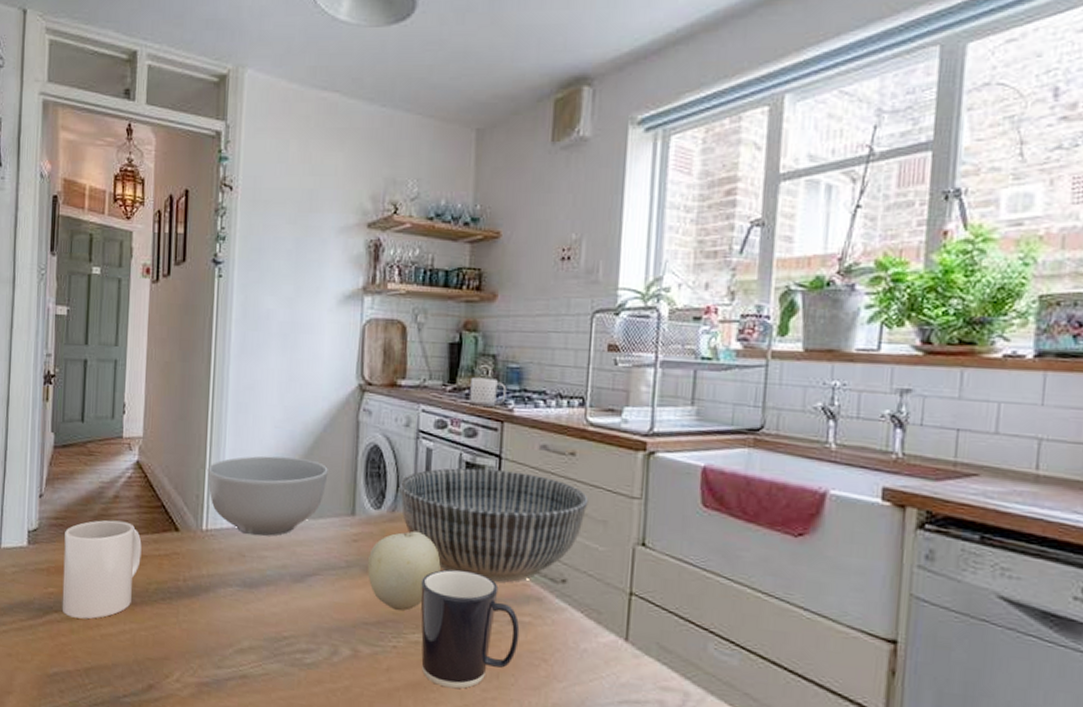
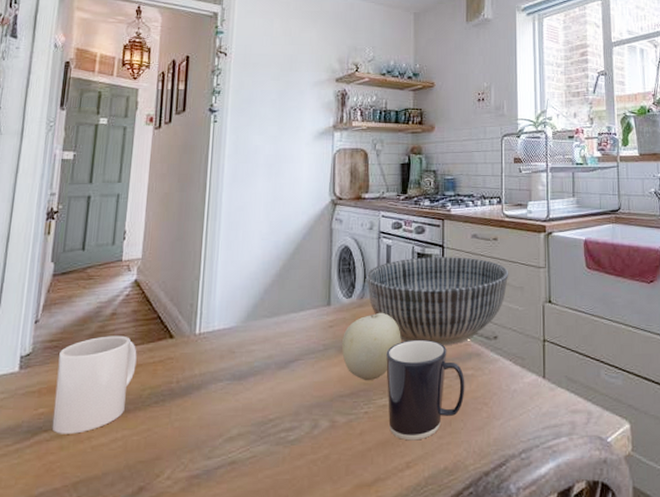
bowl: present [207,455,328,537] -> none [201,263,307,333]
mug: present [469,377,507,407] -> none [418,188,445,209]

